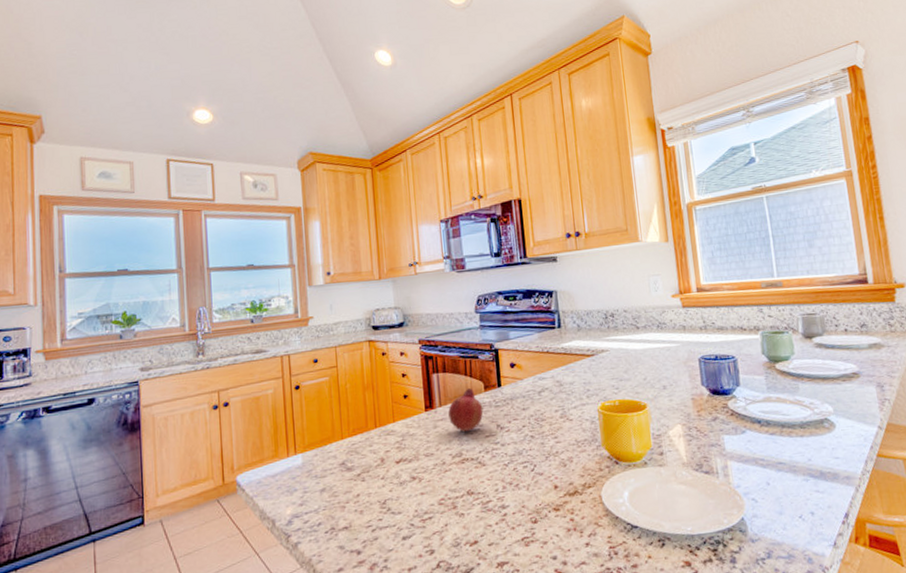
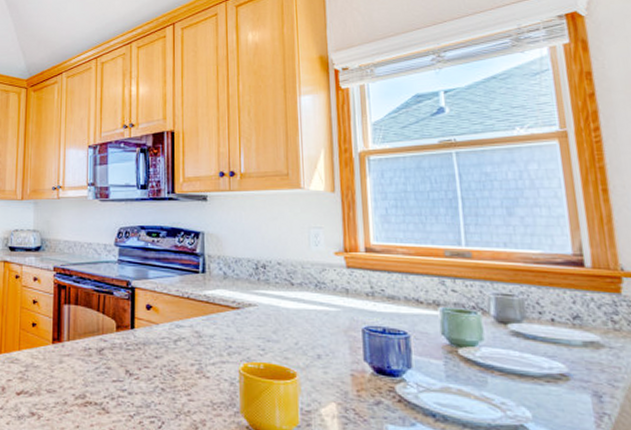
fruit: present [448,388,484,433] -> none [76,326,113,373]

